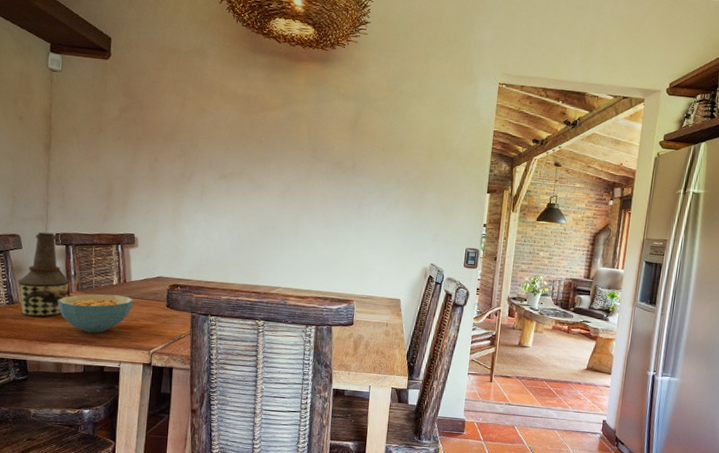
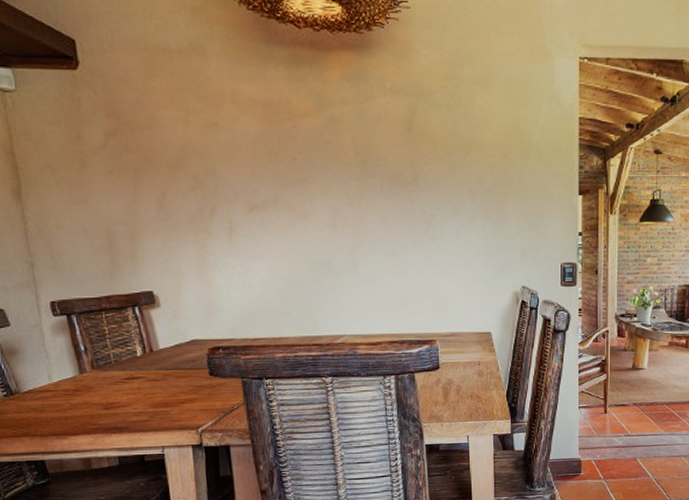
bottle: present [17,231,71,317] -> none [12,301,86,407]
cereal bowl: present [58,293,133,333] -> none [70,368,167,418]

